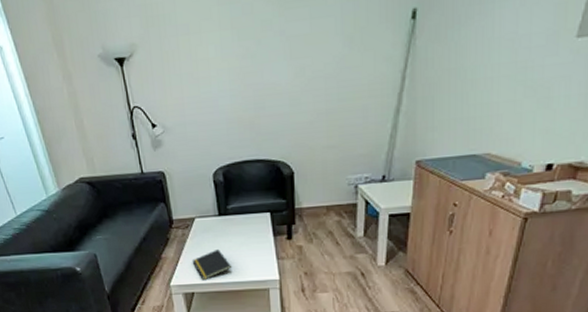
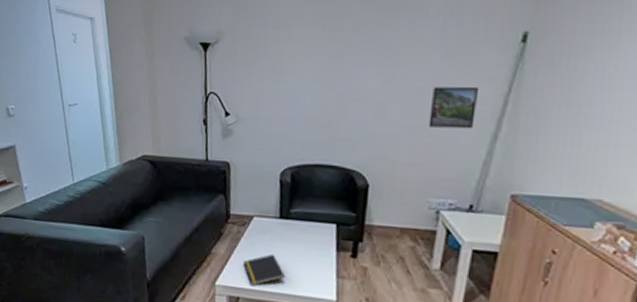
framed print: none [338,66,380,111] -> present [428,86,480,129]

